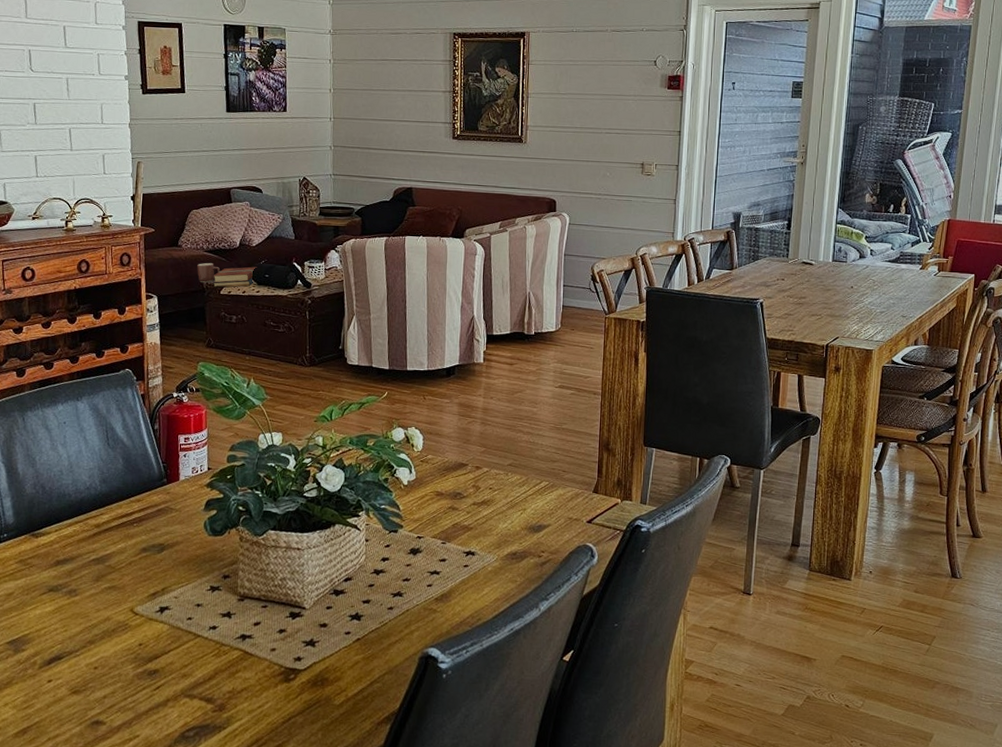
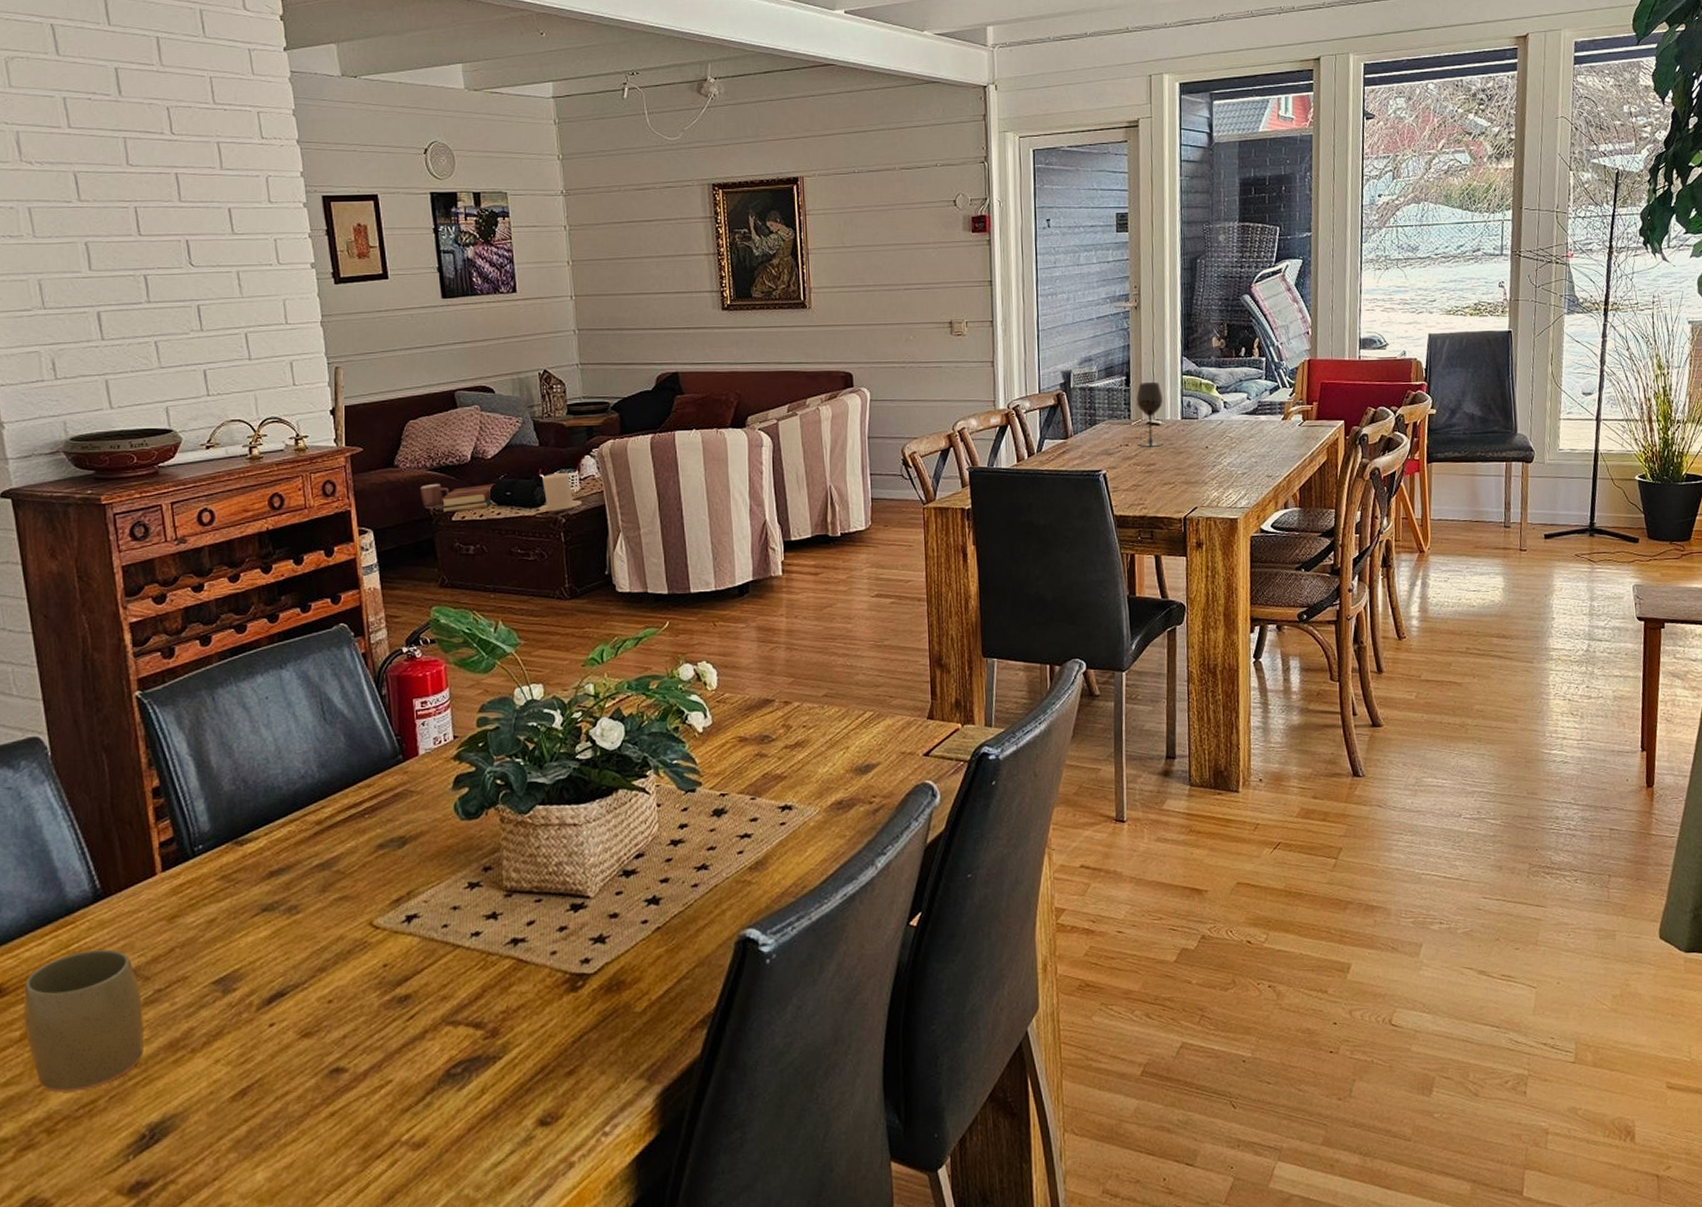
candle: none [290,262,325,295] -> present [539,472,582,513]
wineglass: none [792,228,818,283] -> present [1136,382,1164,447]

